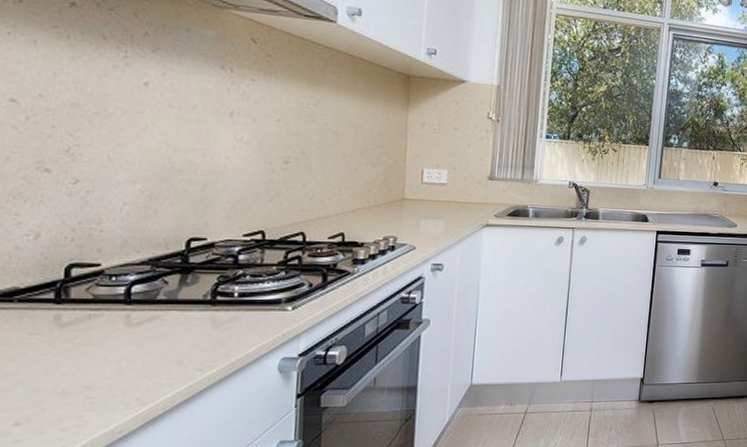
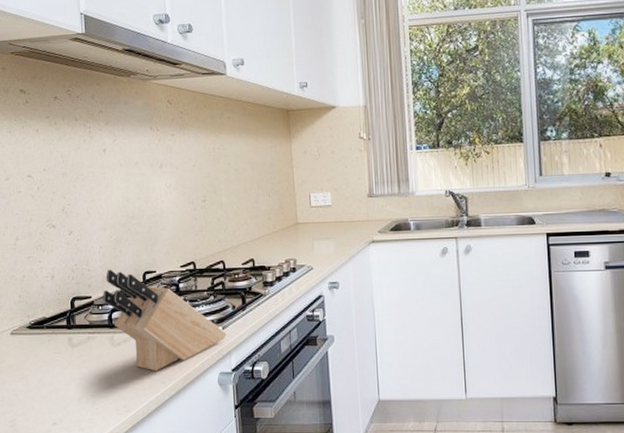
knife block: none [119,231,297,357] -> present [103,269,227,372]

